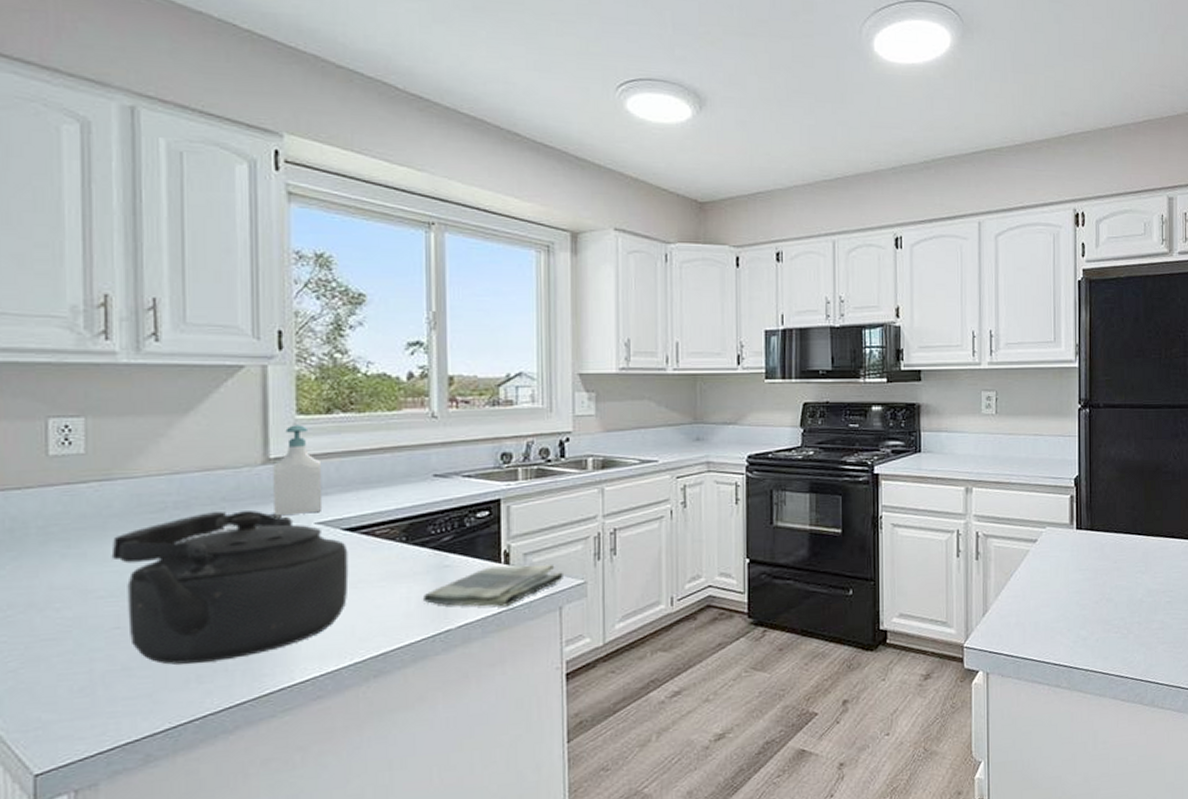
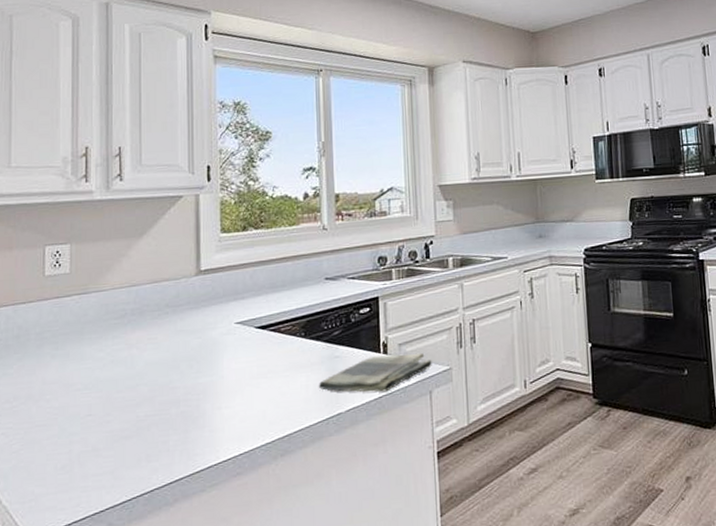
kettle: present [111,511,349,665] -> none [86,314,261,446]
soap bottle: present [273,425,323,516] -> none [203,241,240,318]

